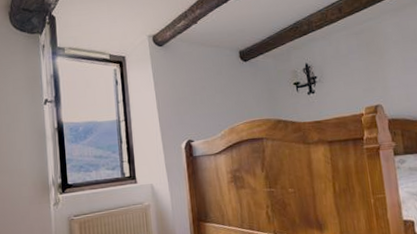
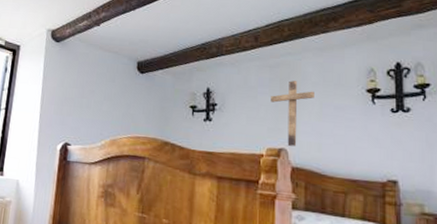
crucifix: none [361,42,397,101] -> present [271,80,314,146]

